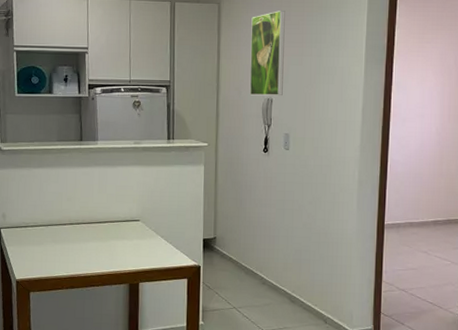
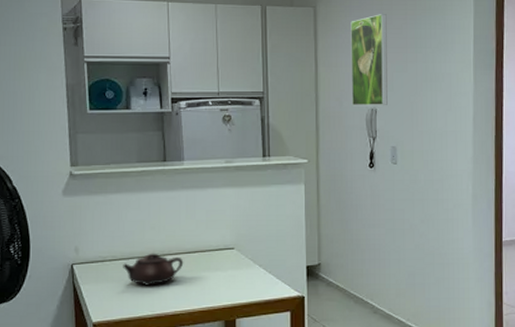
teapot: none [43,221,95,250] -> present [123,253,184,286]

